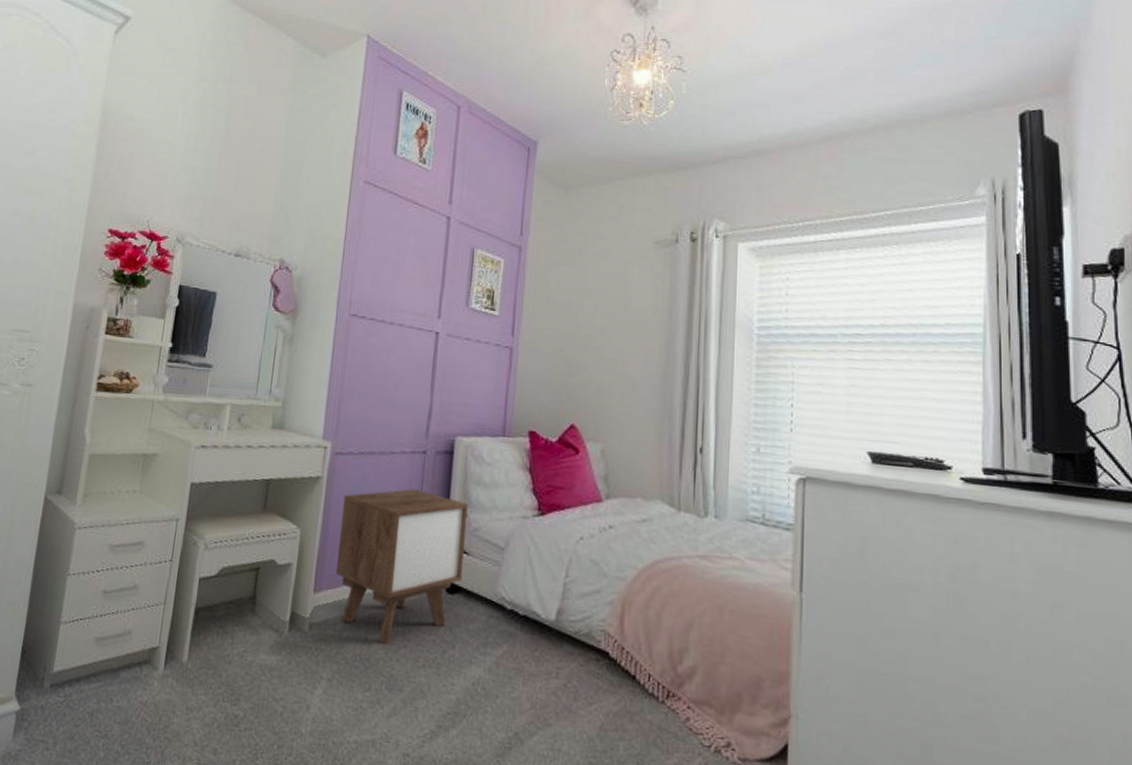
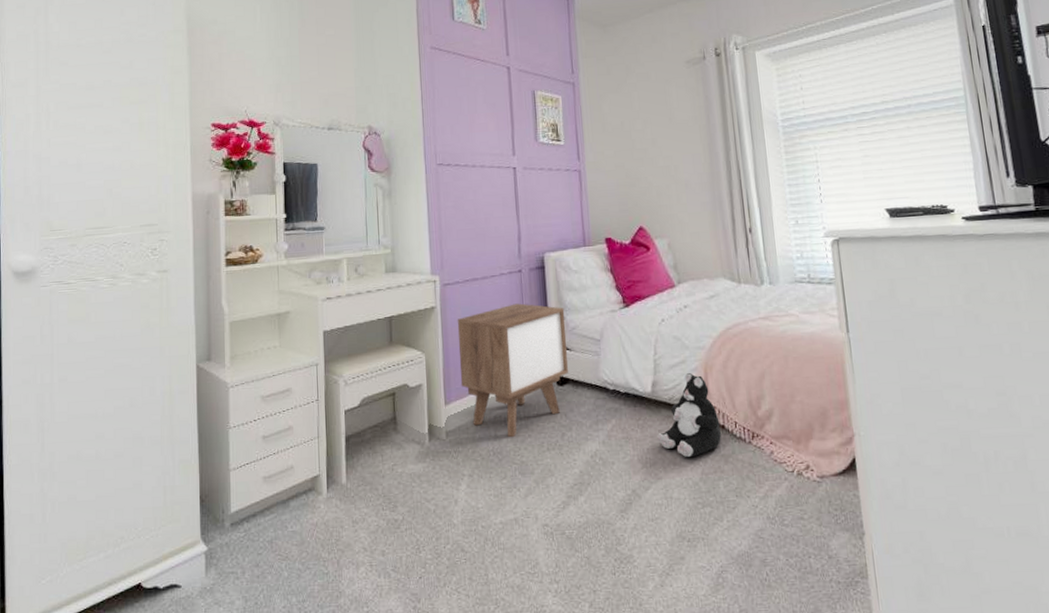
plush toy: none [554,606,631,708] -> present [657,373,722,458]

